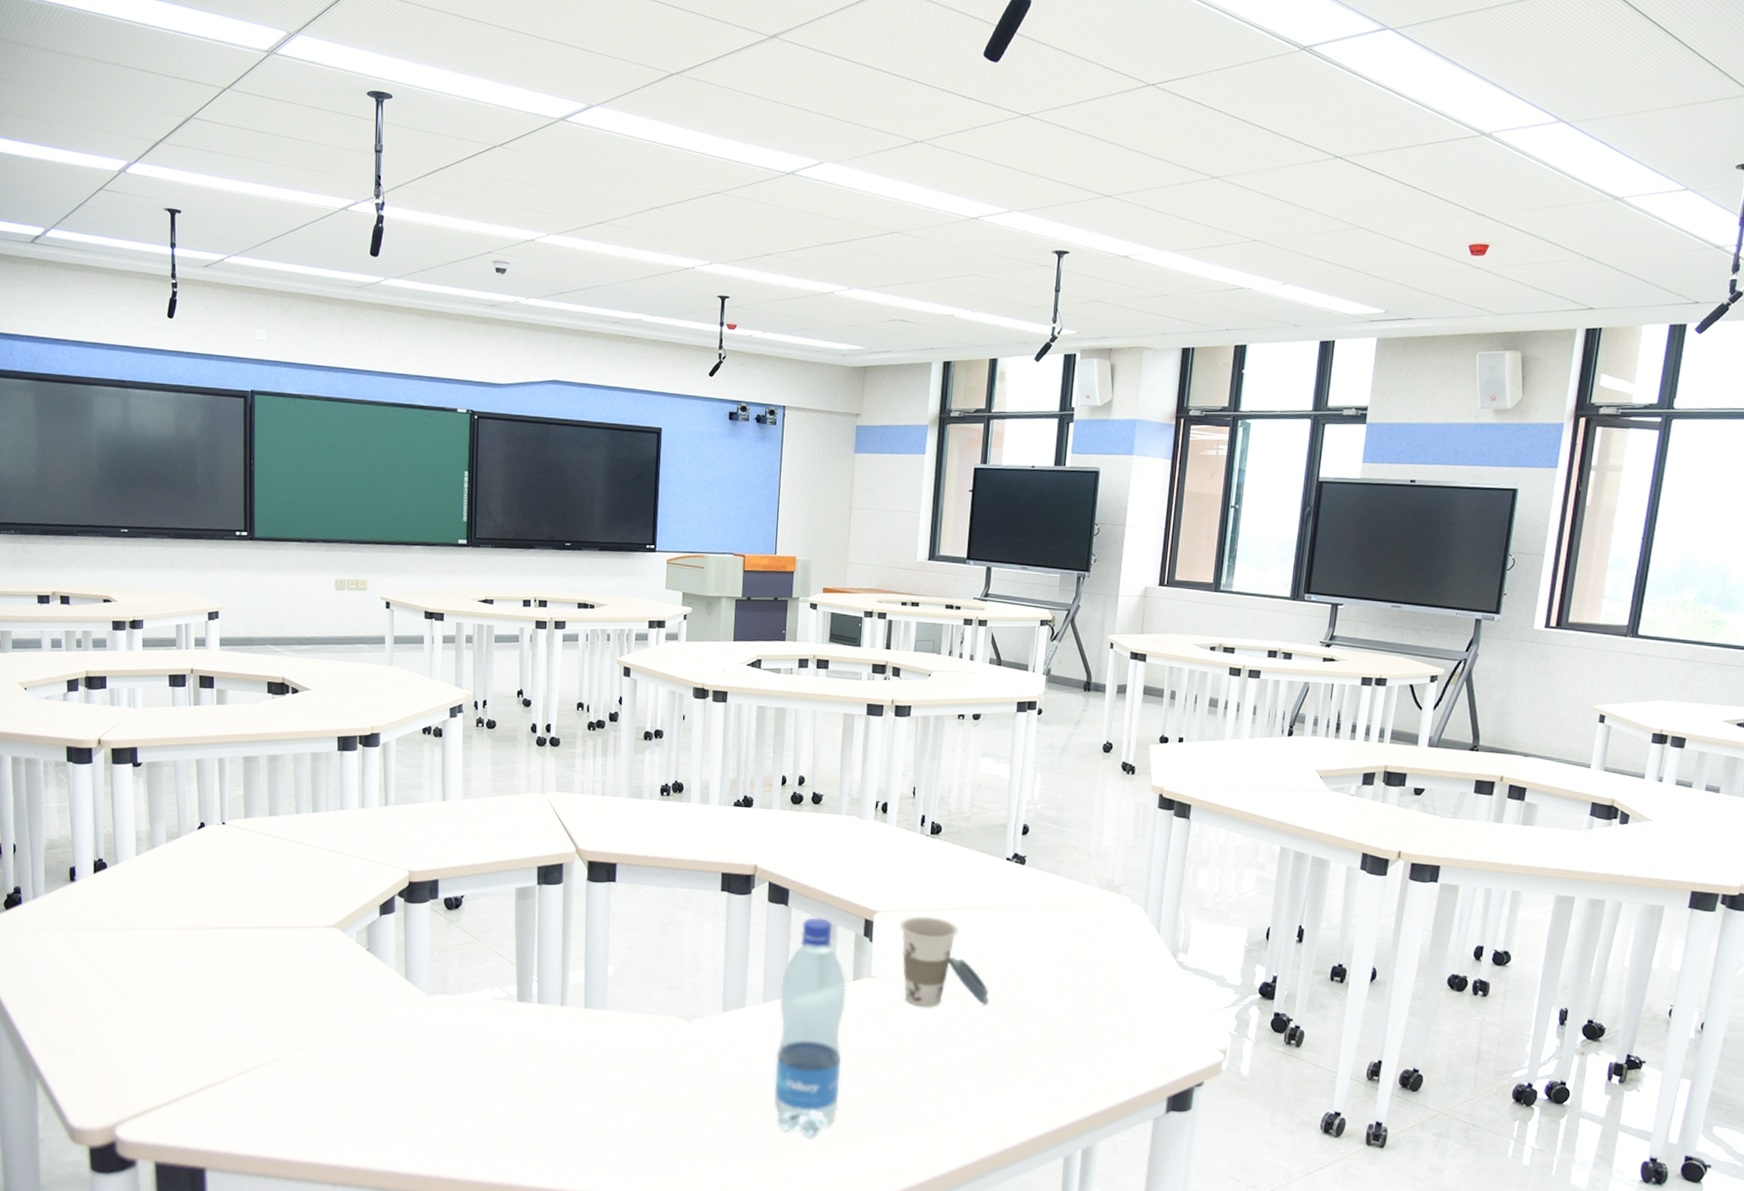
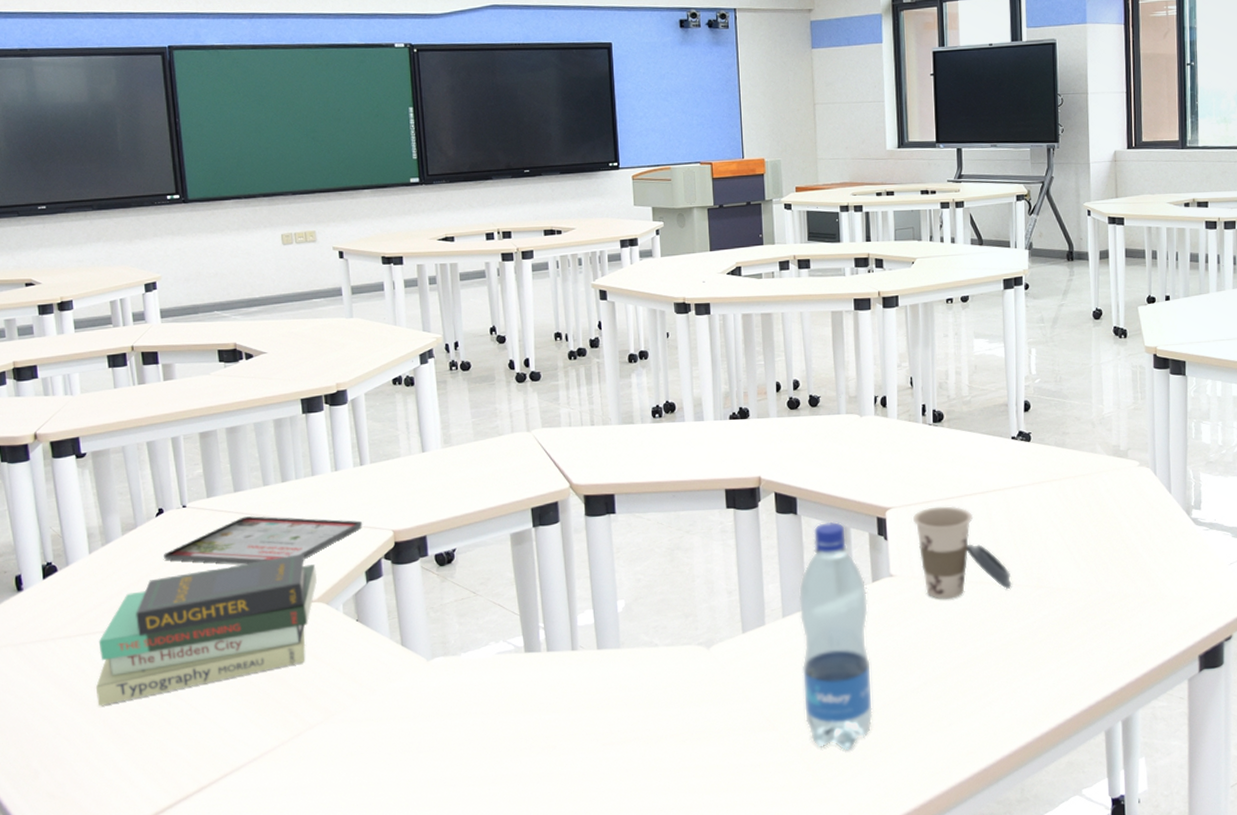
books: none [130,881,336,997] -> present [96,554,317,707]
tablet: none [201,840,382,885] -> present [164,516,363,564]

